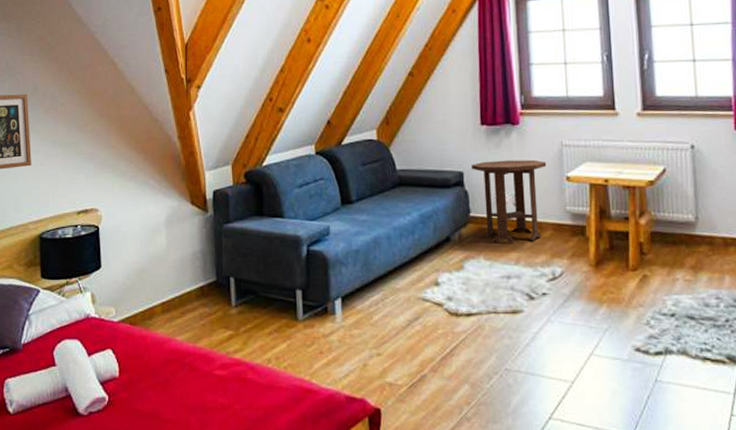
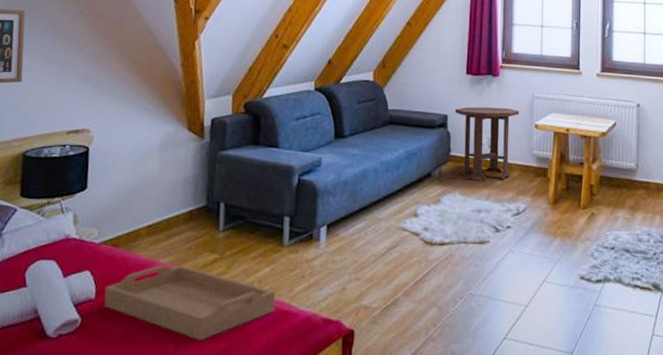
serving tray: none [128,342,295,419] -> present [104,265,276,341]

